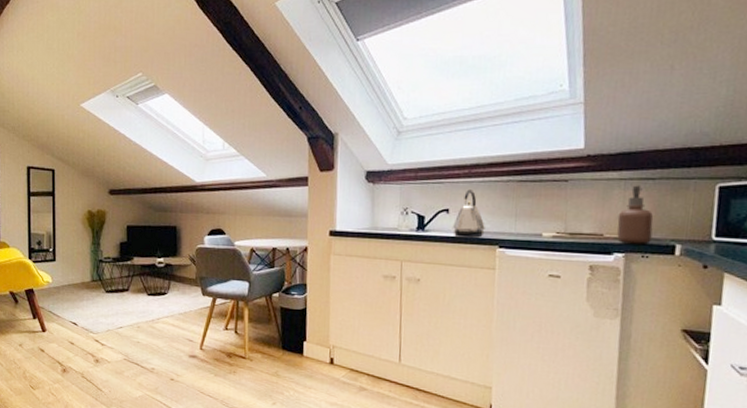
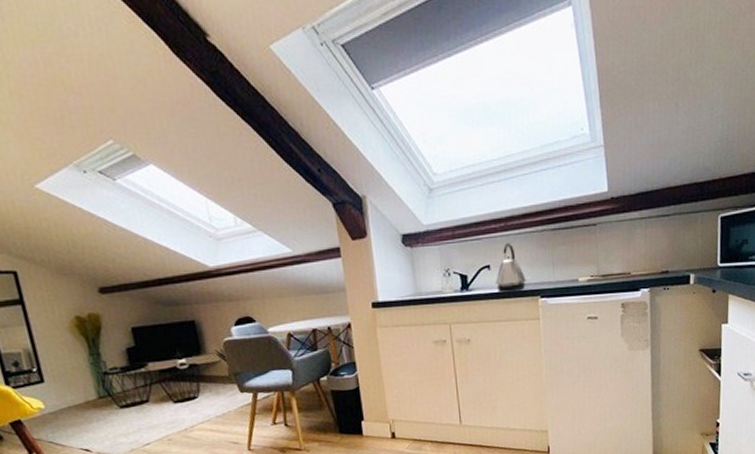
soap dispenser: present [617,185,654,244] -> none [641,222,671,279]

